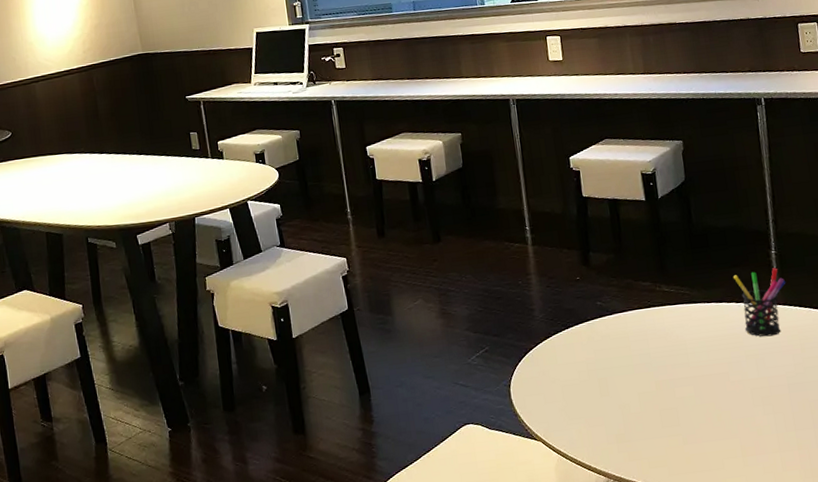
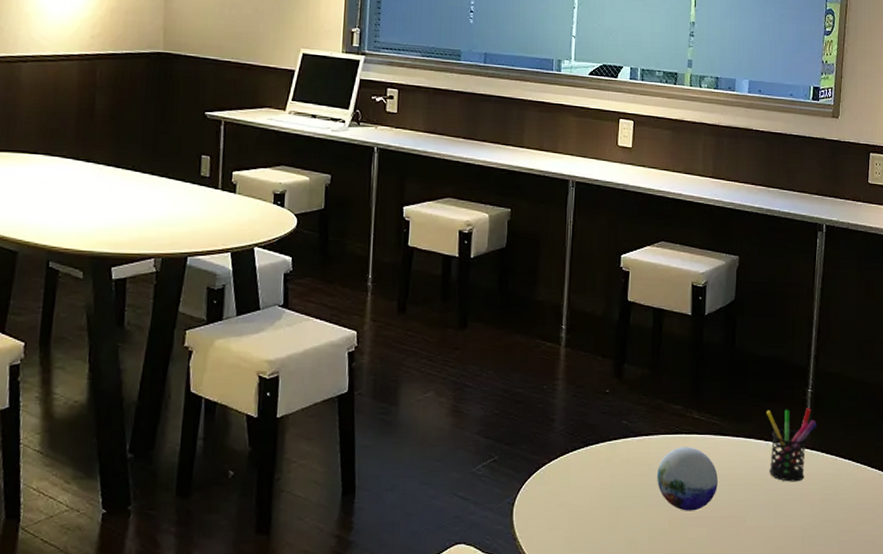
decorative orb: none [637,317,697,374] -> present [657,447,718,511]

